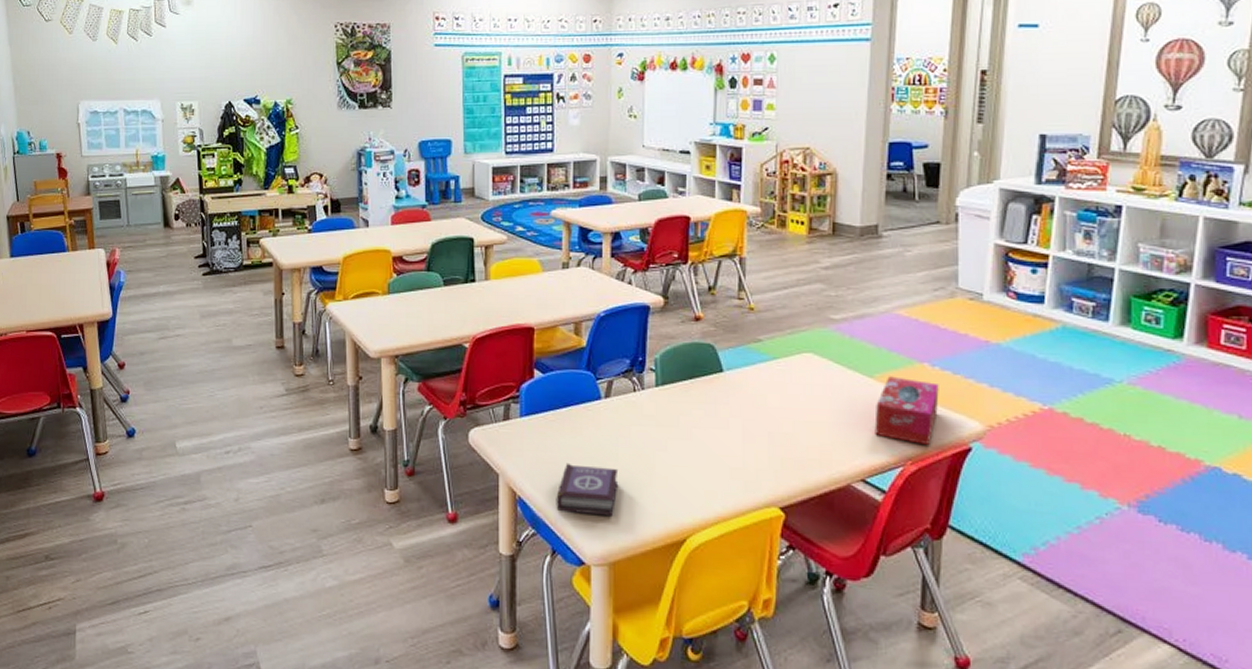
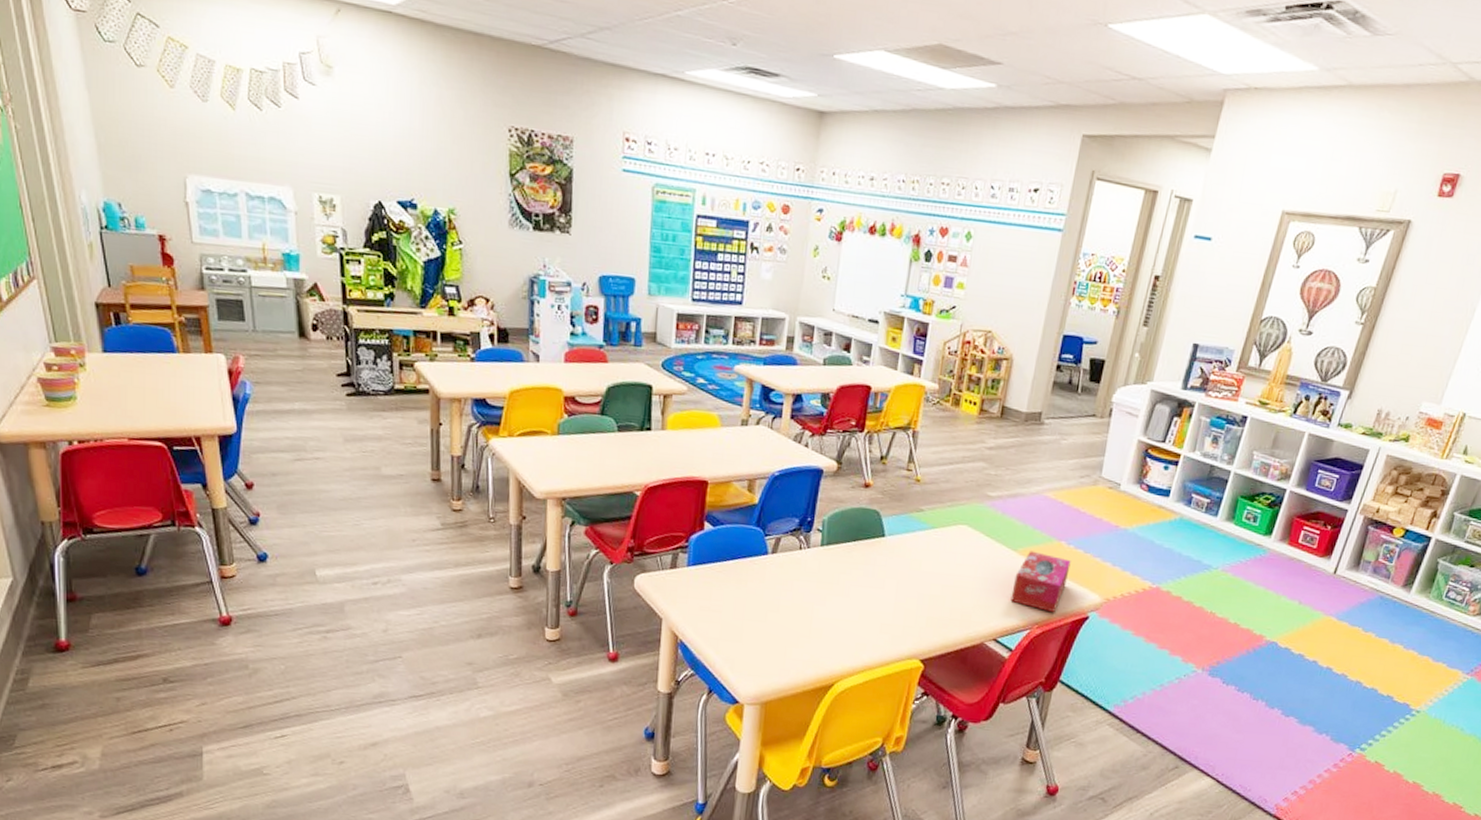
book: present [556,462,619,517] -> none [715,611,778,662]

